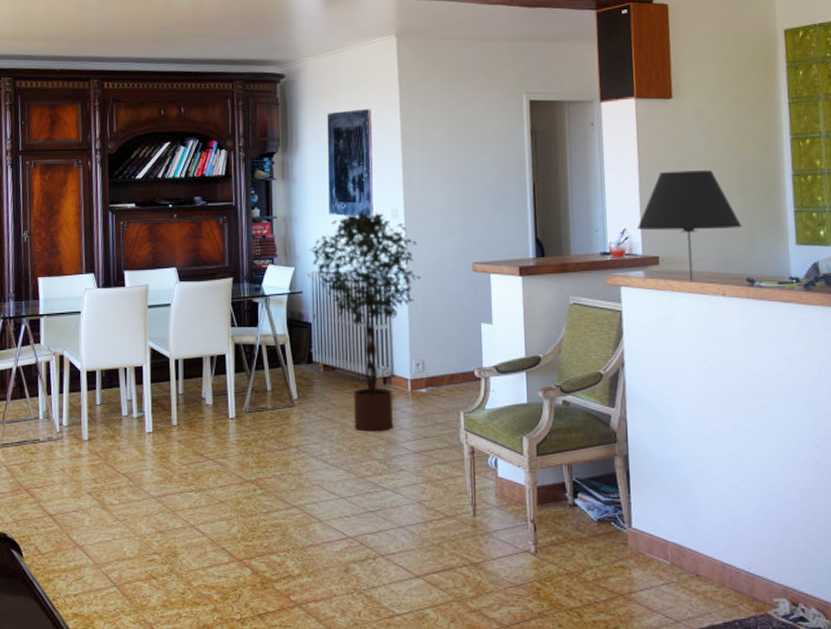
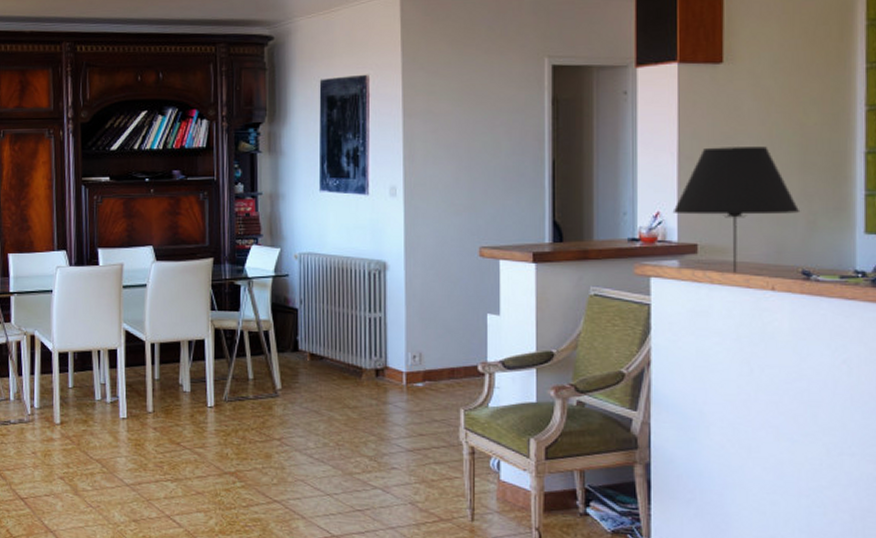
potted tree: present [308,211,422,432] -> none [296,188,422,427]

